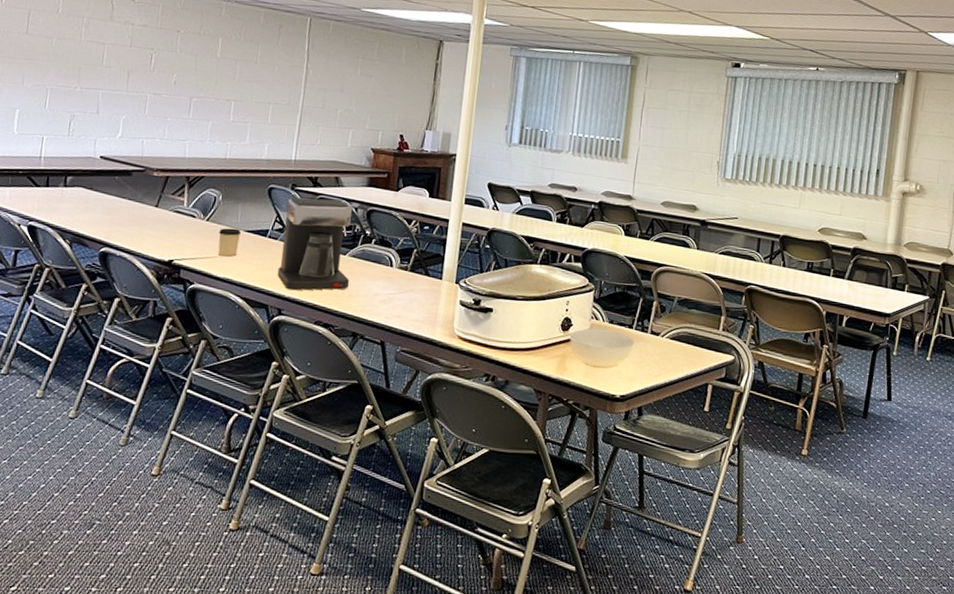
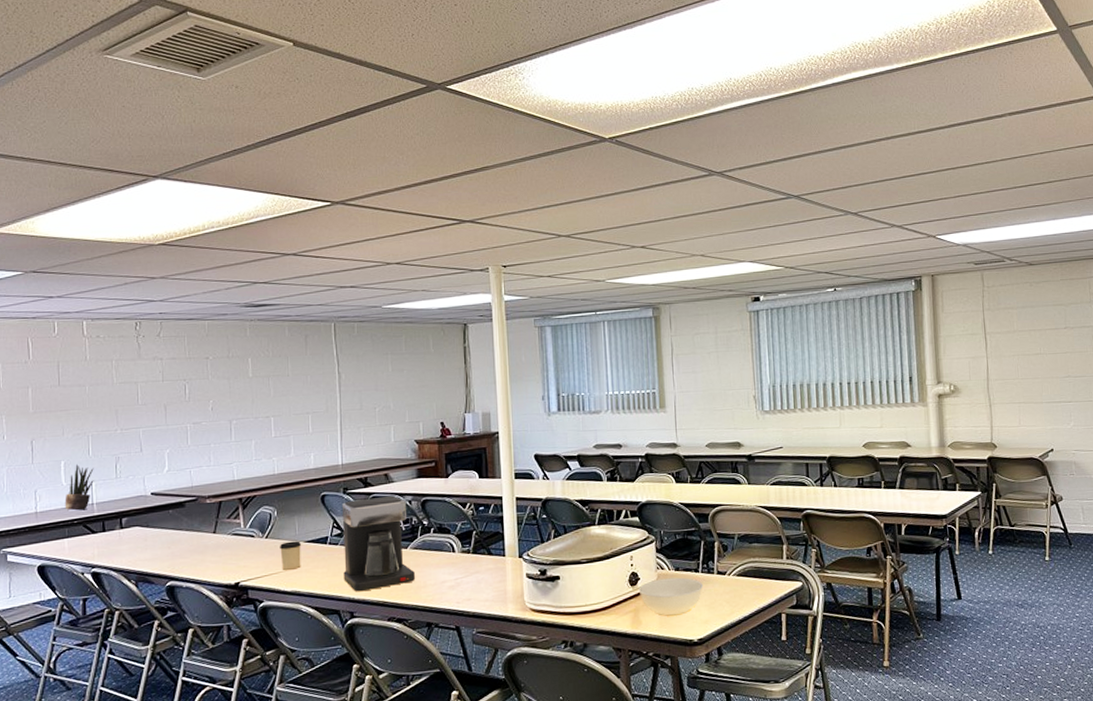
potted plant: none [12,115,48,162] -> present [64,464,94,511]

